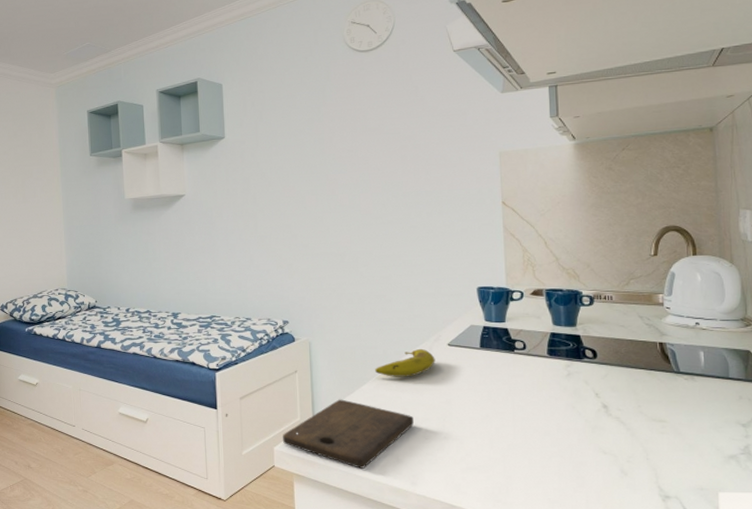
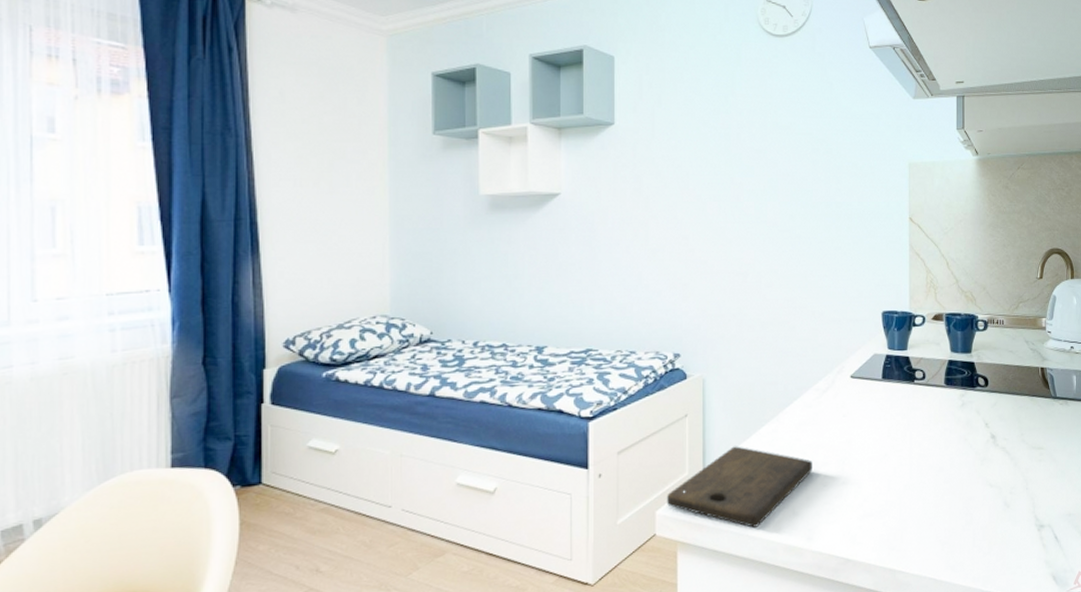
fruit: present [375,348,435,377] -> none [774,382,837,417]

